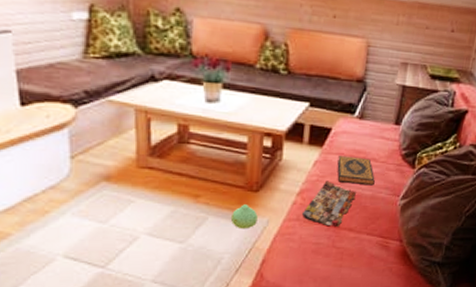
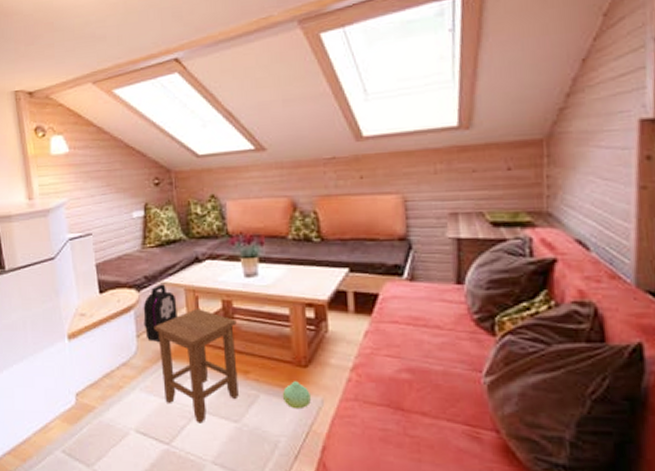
backpack: none [80,101,124,164] -> present [143,284,177,342]
stool: none [93,131,192,246] -> present [154,309,239,424]
magazine: present [301,181,356,228] -> none [359,353,423,411]
hardback book: present [337,156,375,186] -> none [392,324,444,359]

